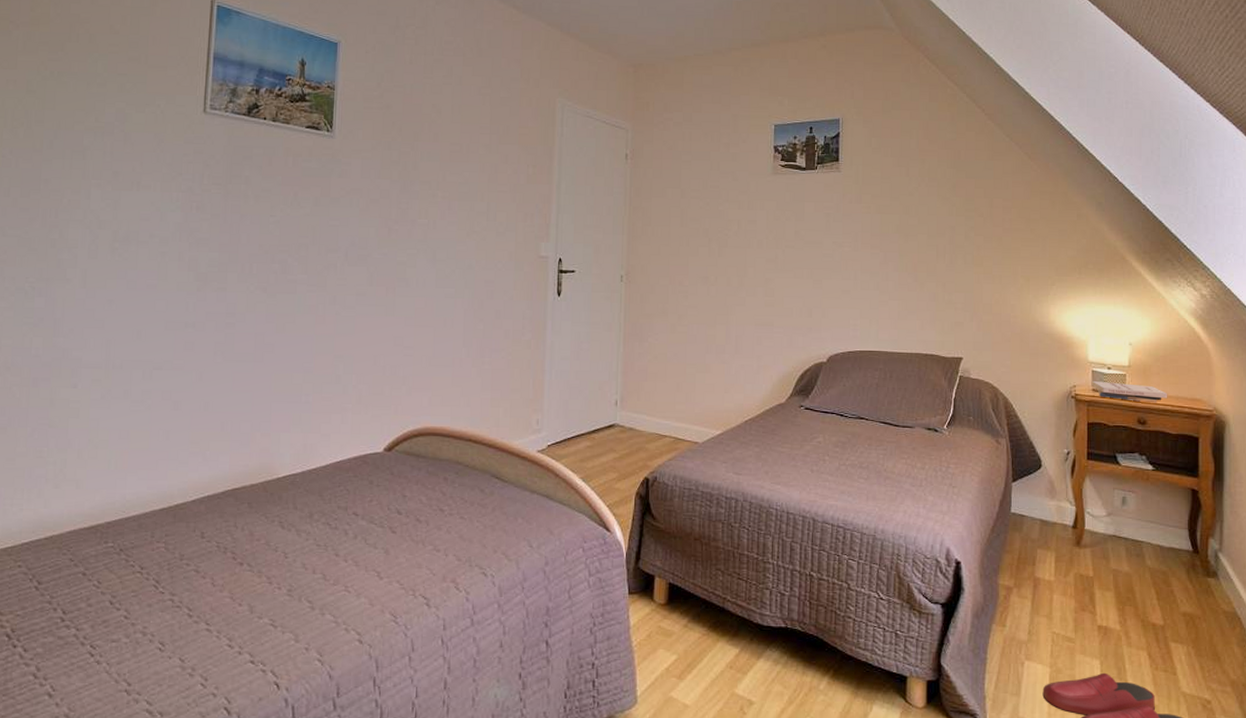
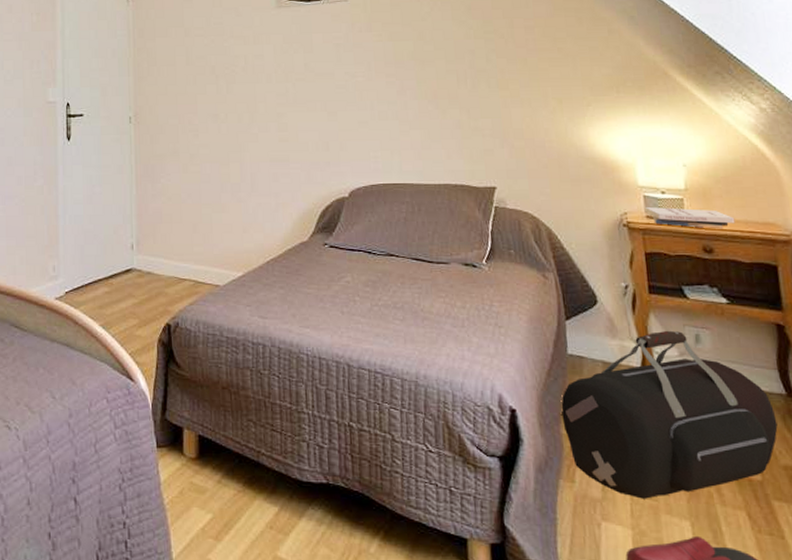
duffel bag: none [1000,493,1182,641] -> present [561,330,778,499]

